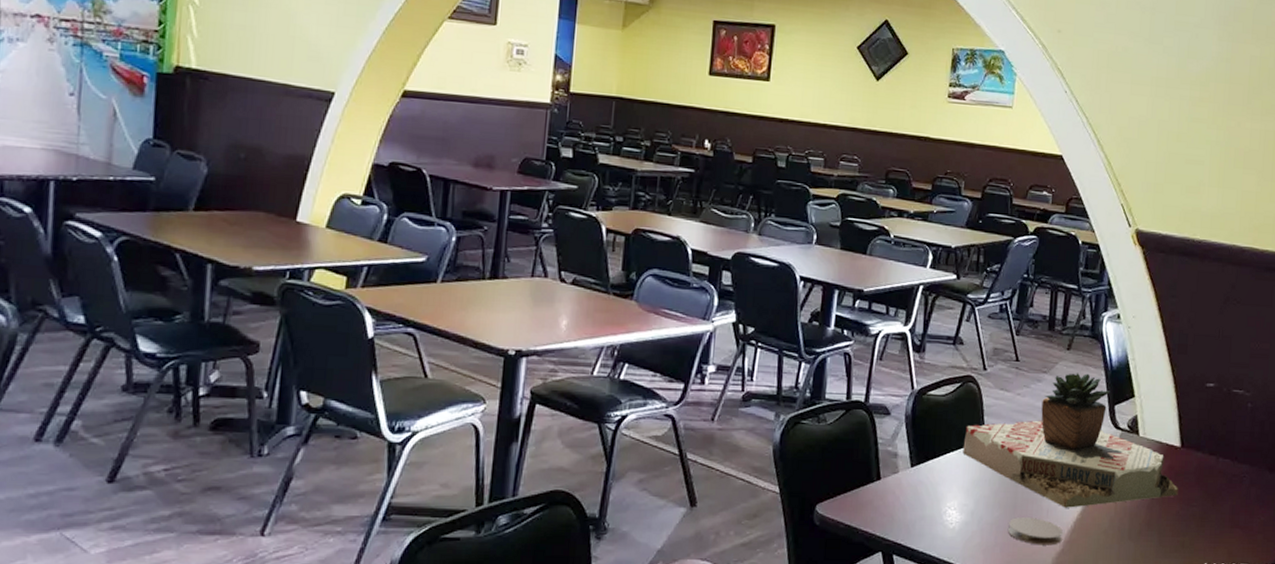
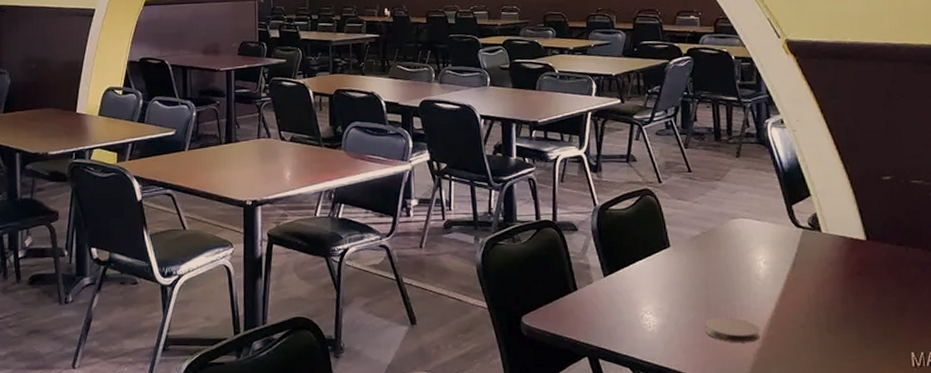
succulent plant: present [962,373,1178,508] -> none [650,177,871,306]

